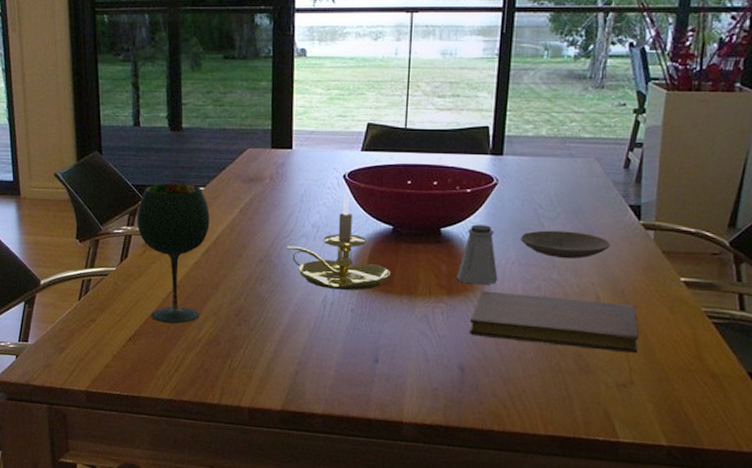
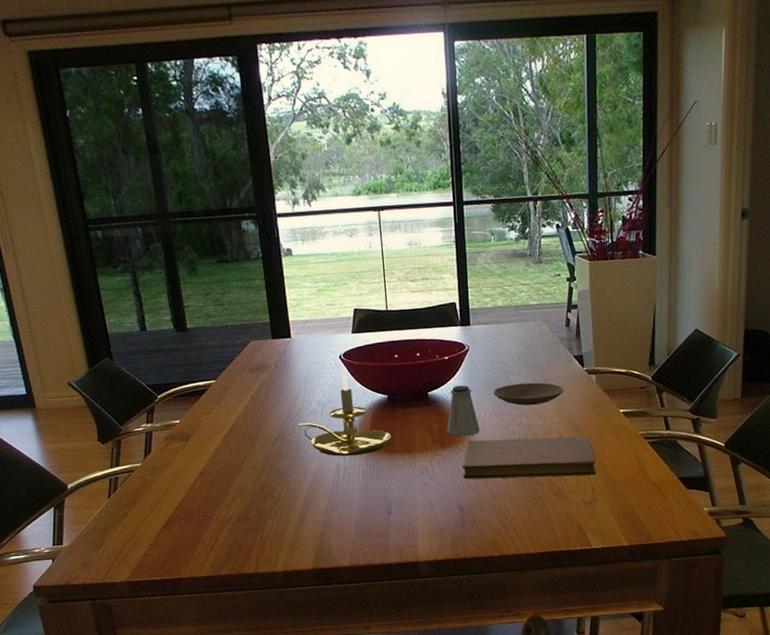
wine glass: present [136,183,210,324] -> none [155,378,227,508]

